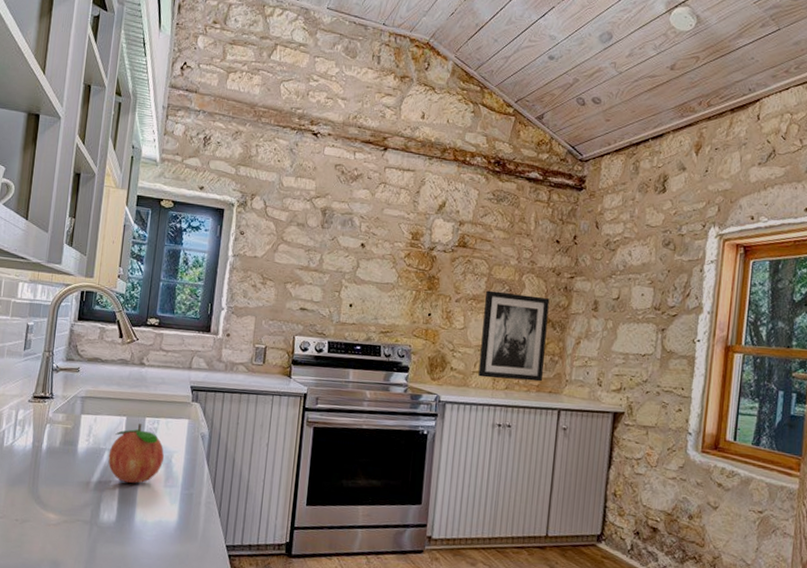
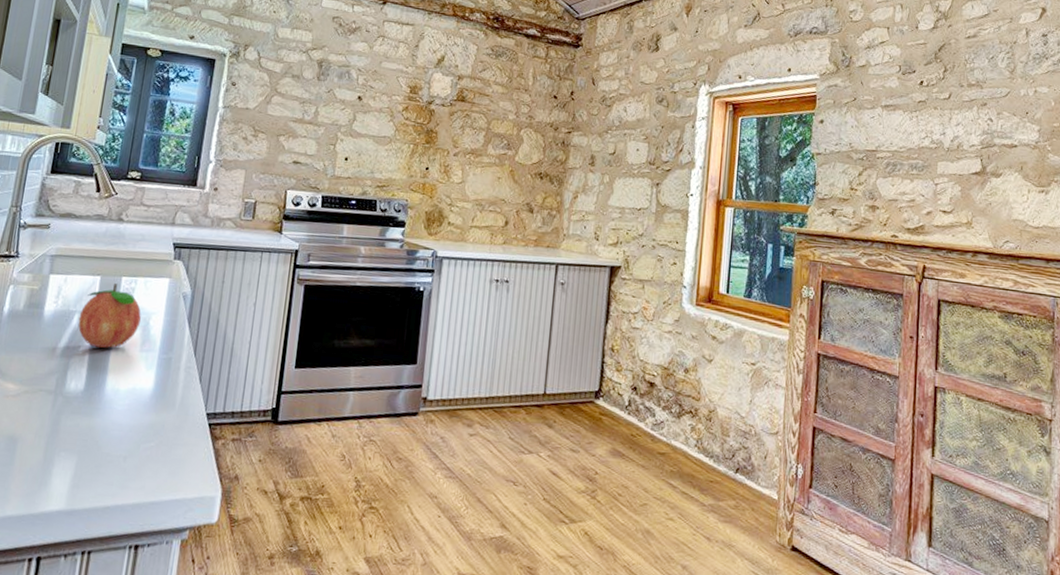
wall art: present [478,290,550,382] -> none [476,144,547,236]

